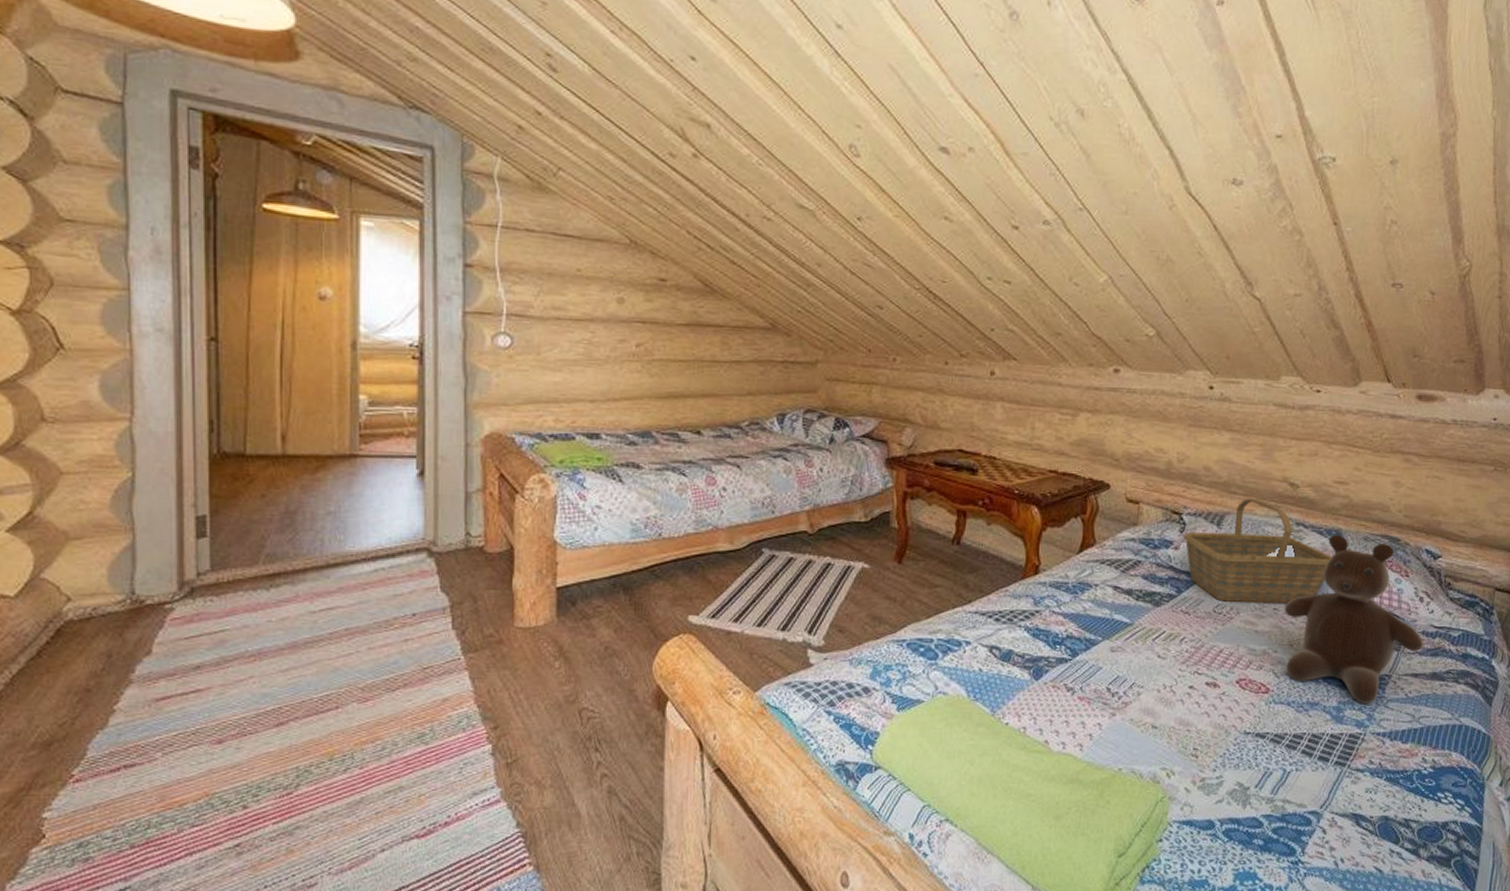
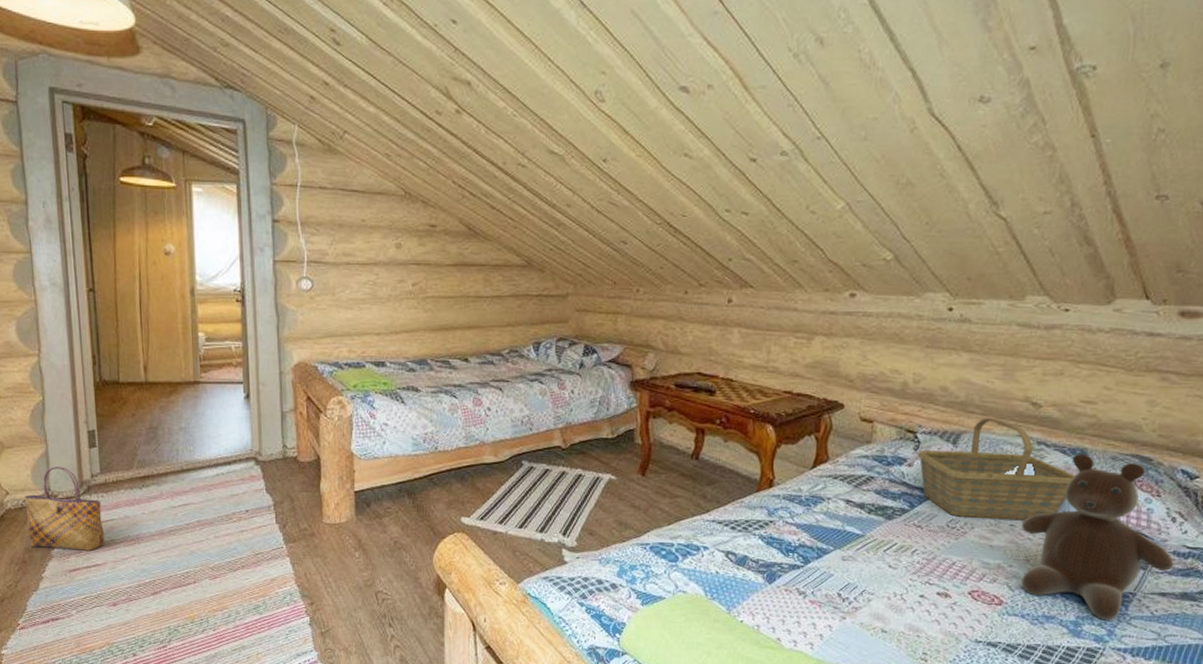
tote bag: none [95,562,211,672] -> present [25,466,105,551]

